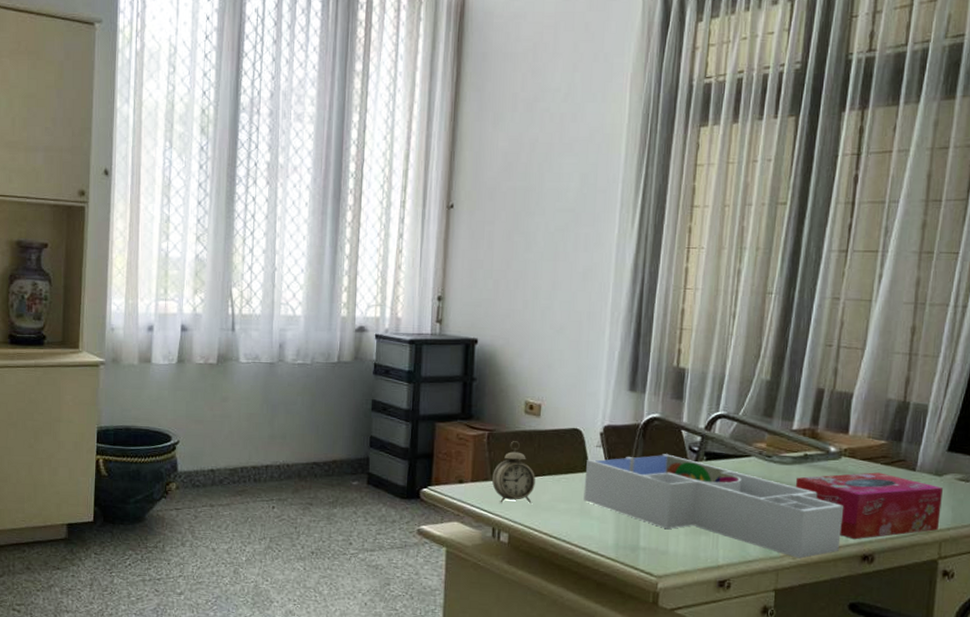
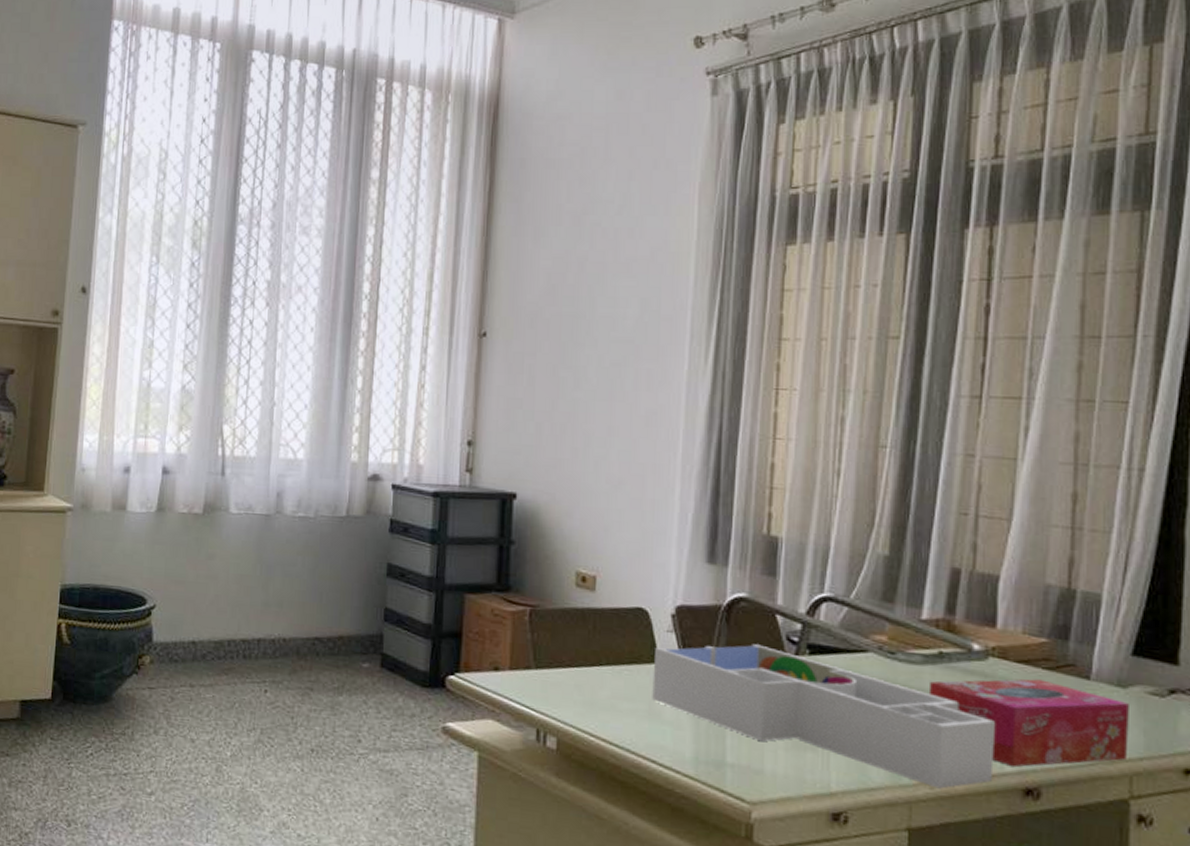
alarm clock: present [491,441,535,505] -> none [534,620,590,702]

